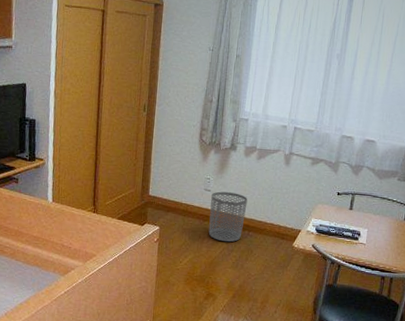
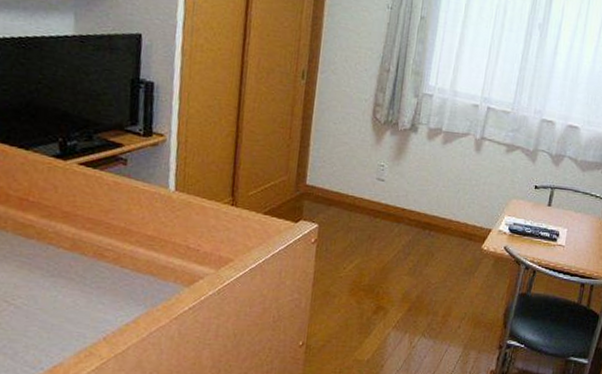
waste bin: present [208,191,248,242] -> none [380,181,430,244]

